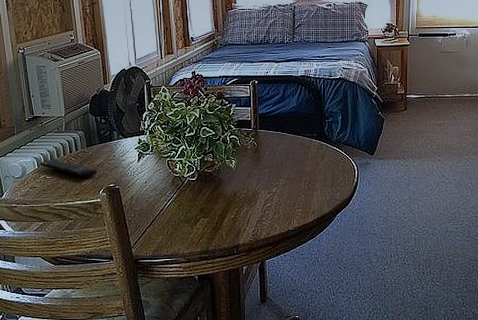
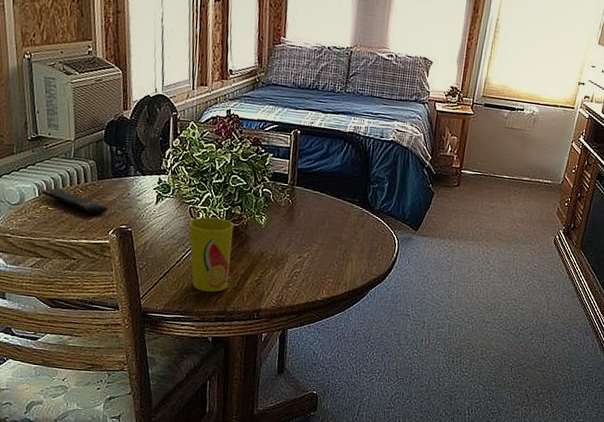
cup: none [168,167,208,234] -> present [189,217,234,293]

